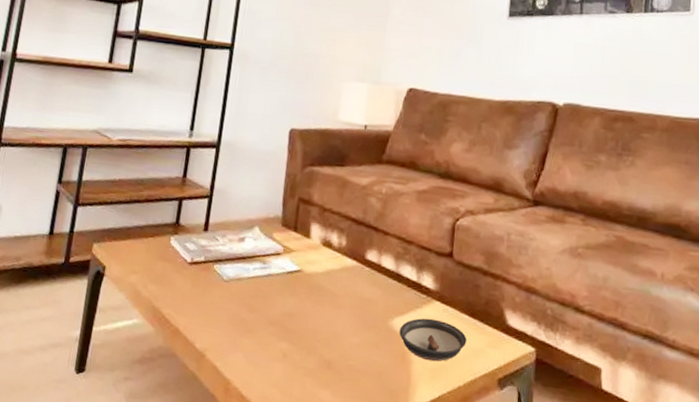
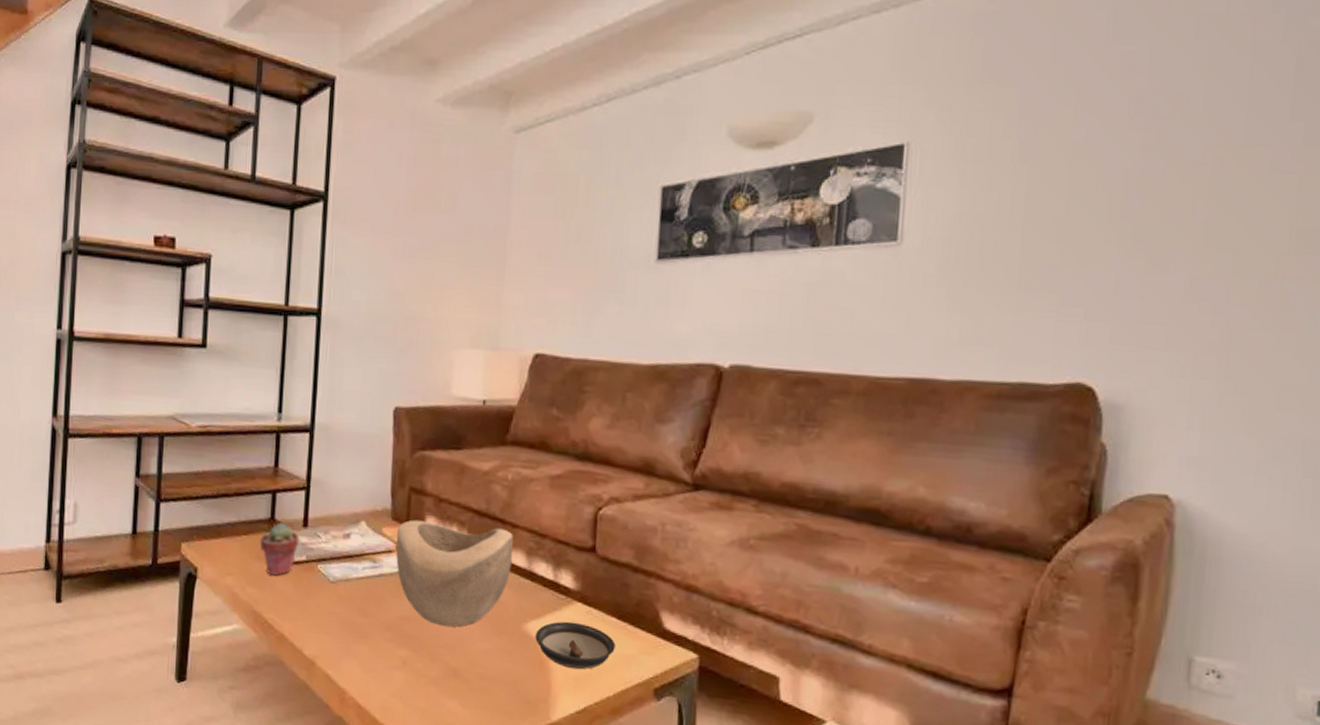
potted succulent: none [164,227,200,275] -> present [260,523,300,576]
decorative bowl: none [283,226,385,323] -> present [396,519,513,627]

